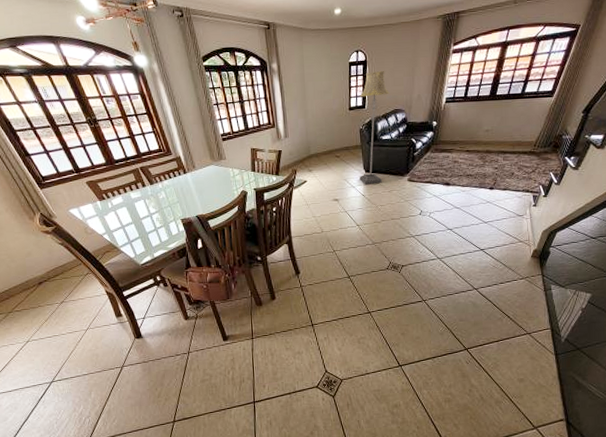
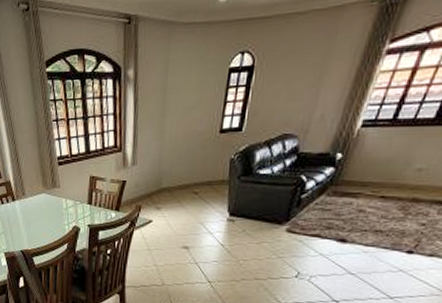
floor lamp: present [359,71,389,185] -> none [220,80,280,232]

